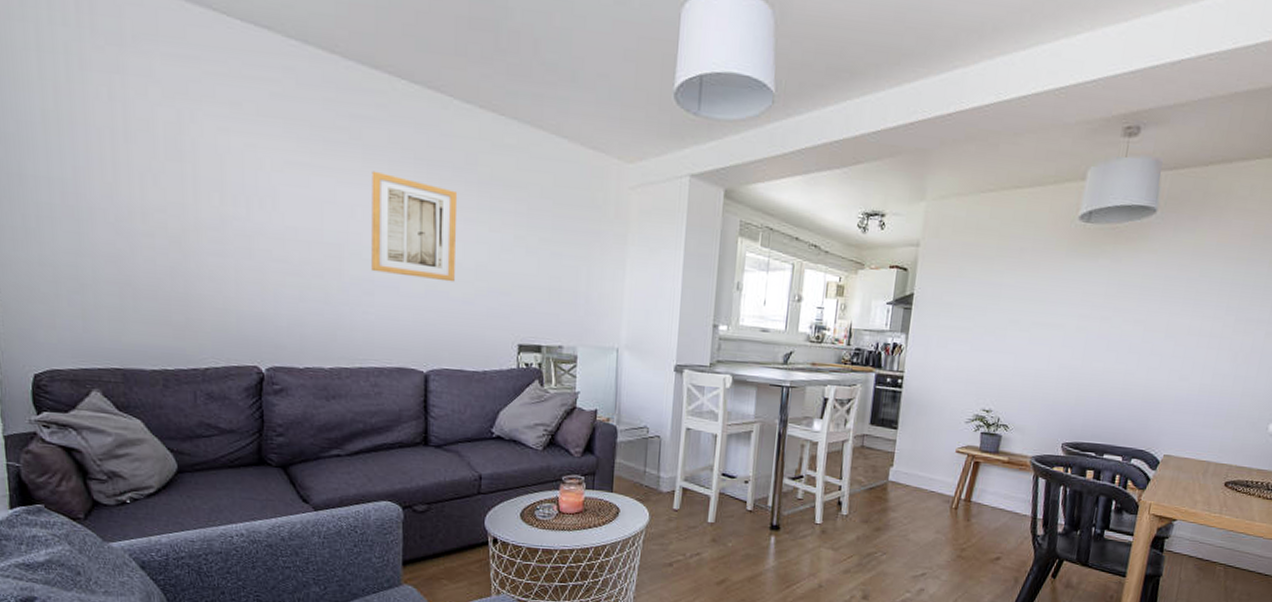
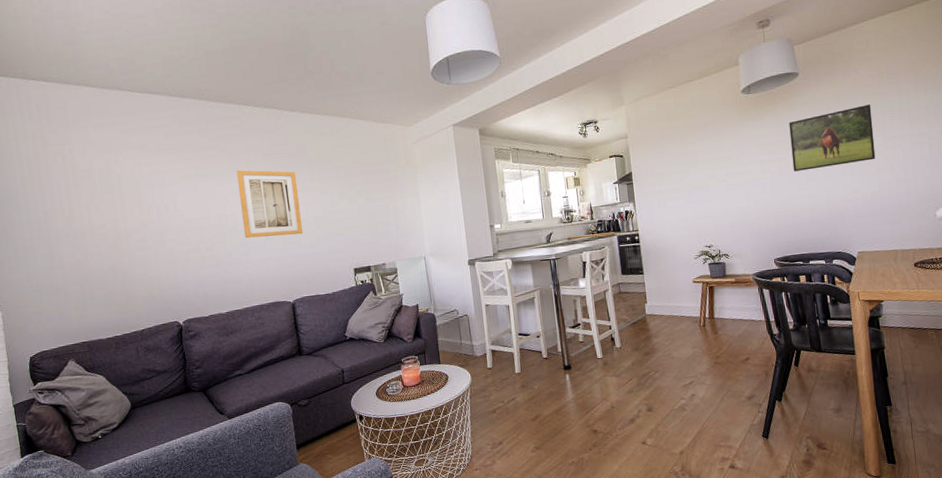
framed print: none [1115,270,1233,344] -> present [789,104,876,172]

